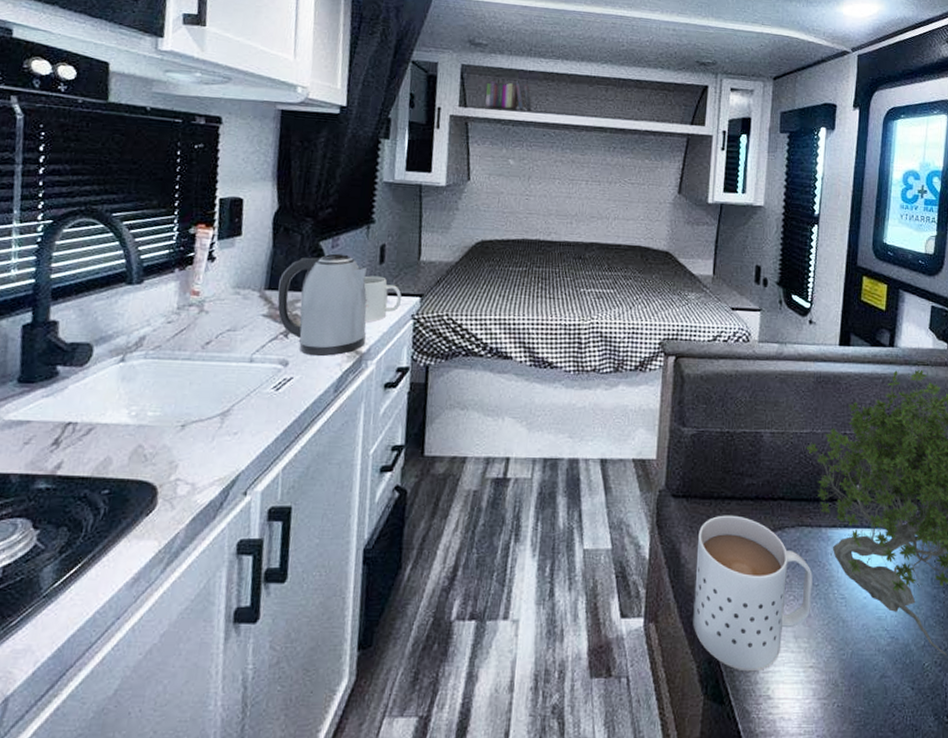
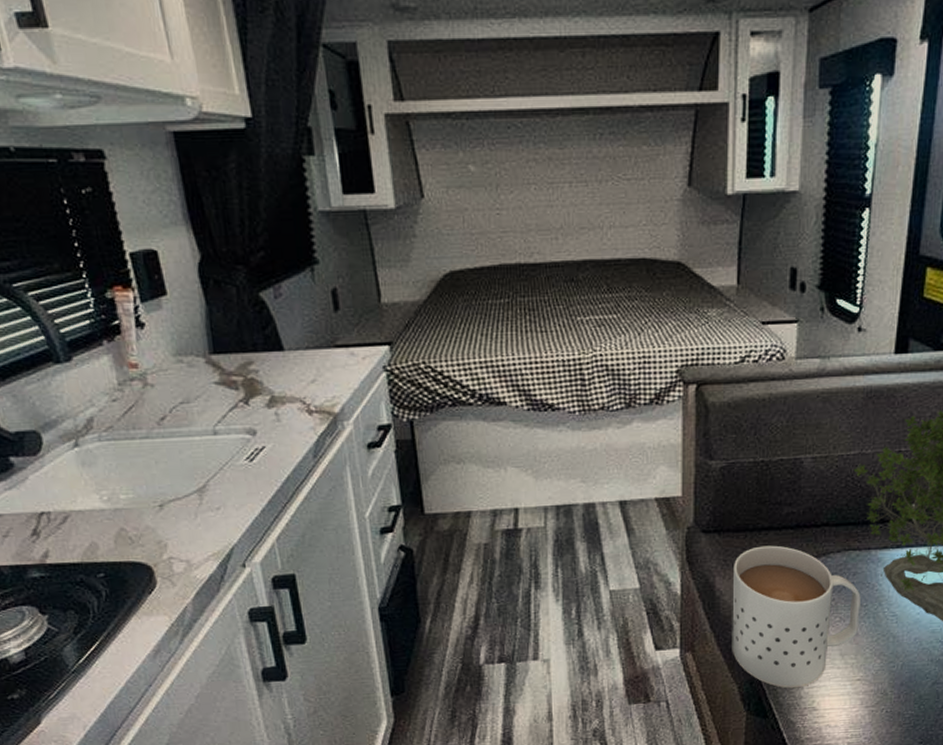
kettle: present [277,253,367,356] -> none [223,304,336,421]
mug: present [363,275,402,324] -> none [320,326,368,381]
books: present [485,80,532,112] -> none [424,58,488,100]

